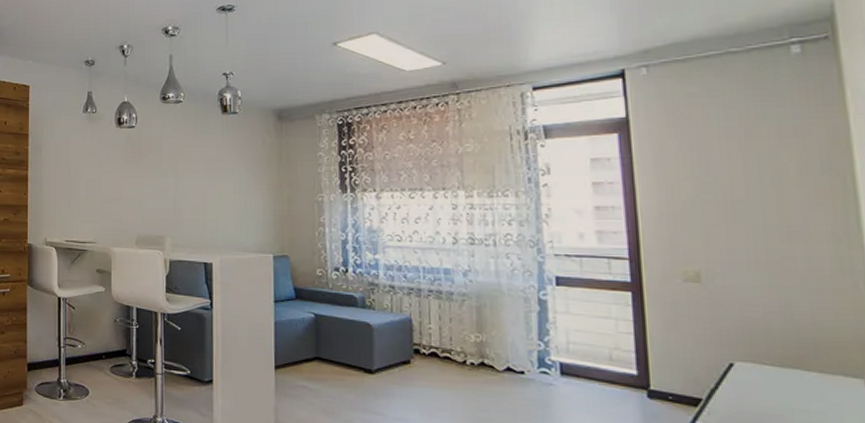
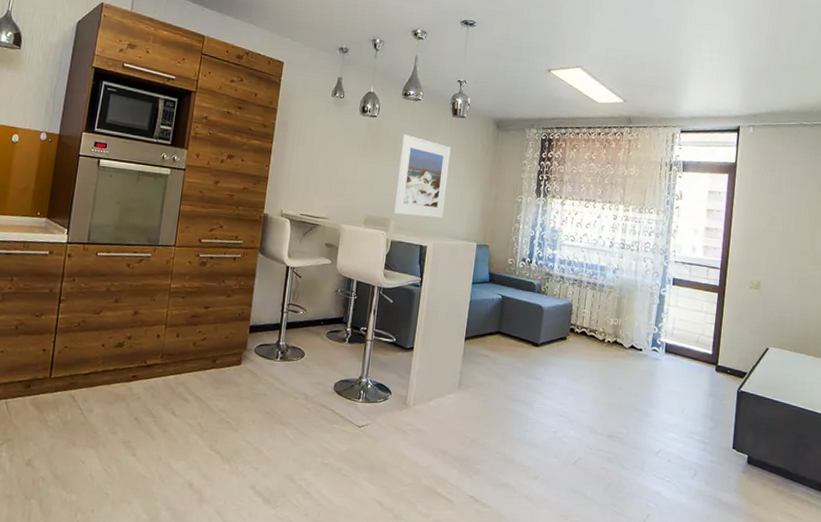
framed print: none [167,141,227,231] -> present [394,134,451,219]

